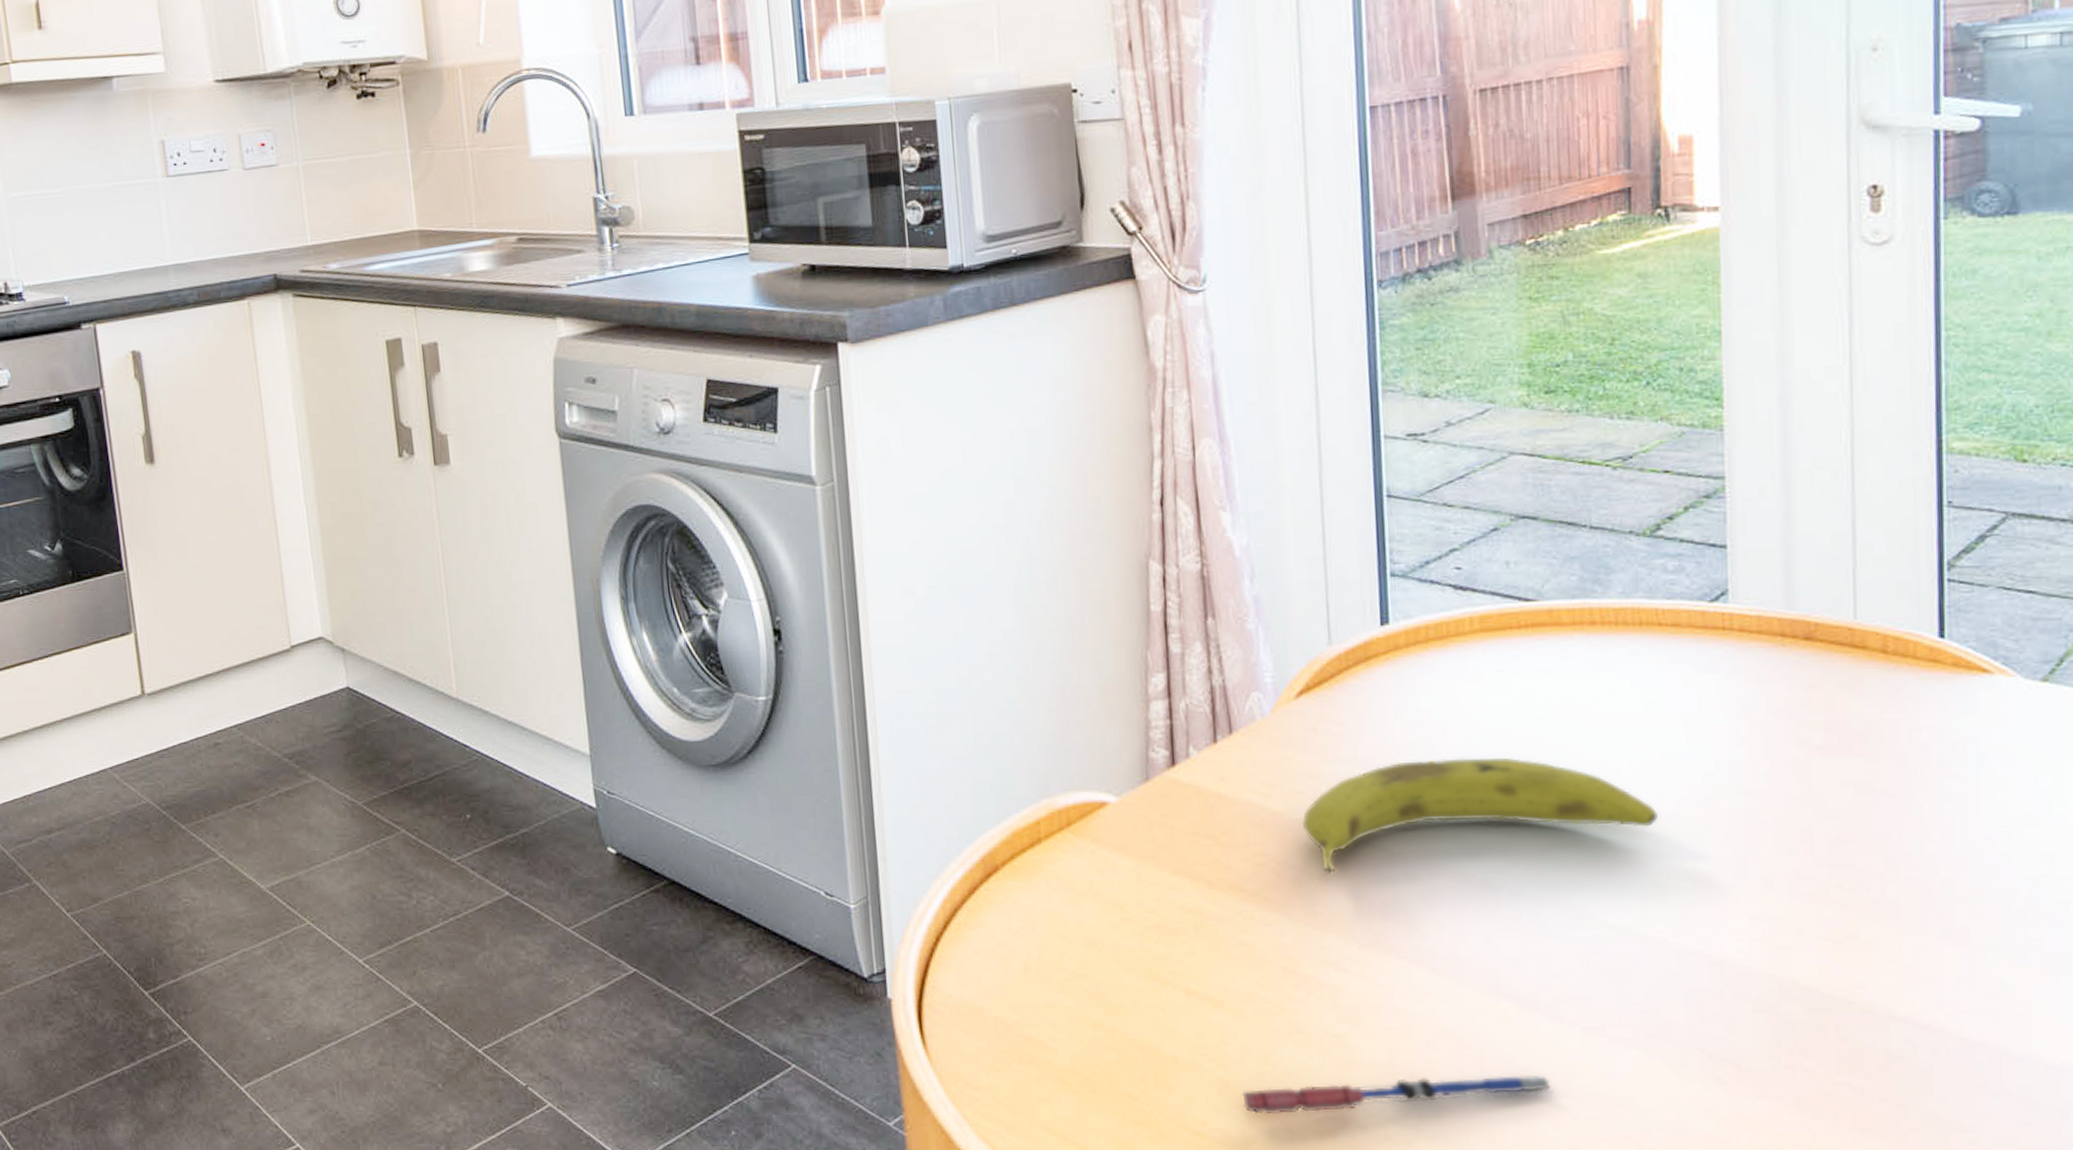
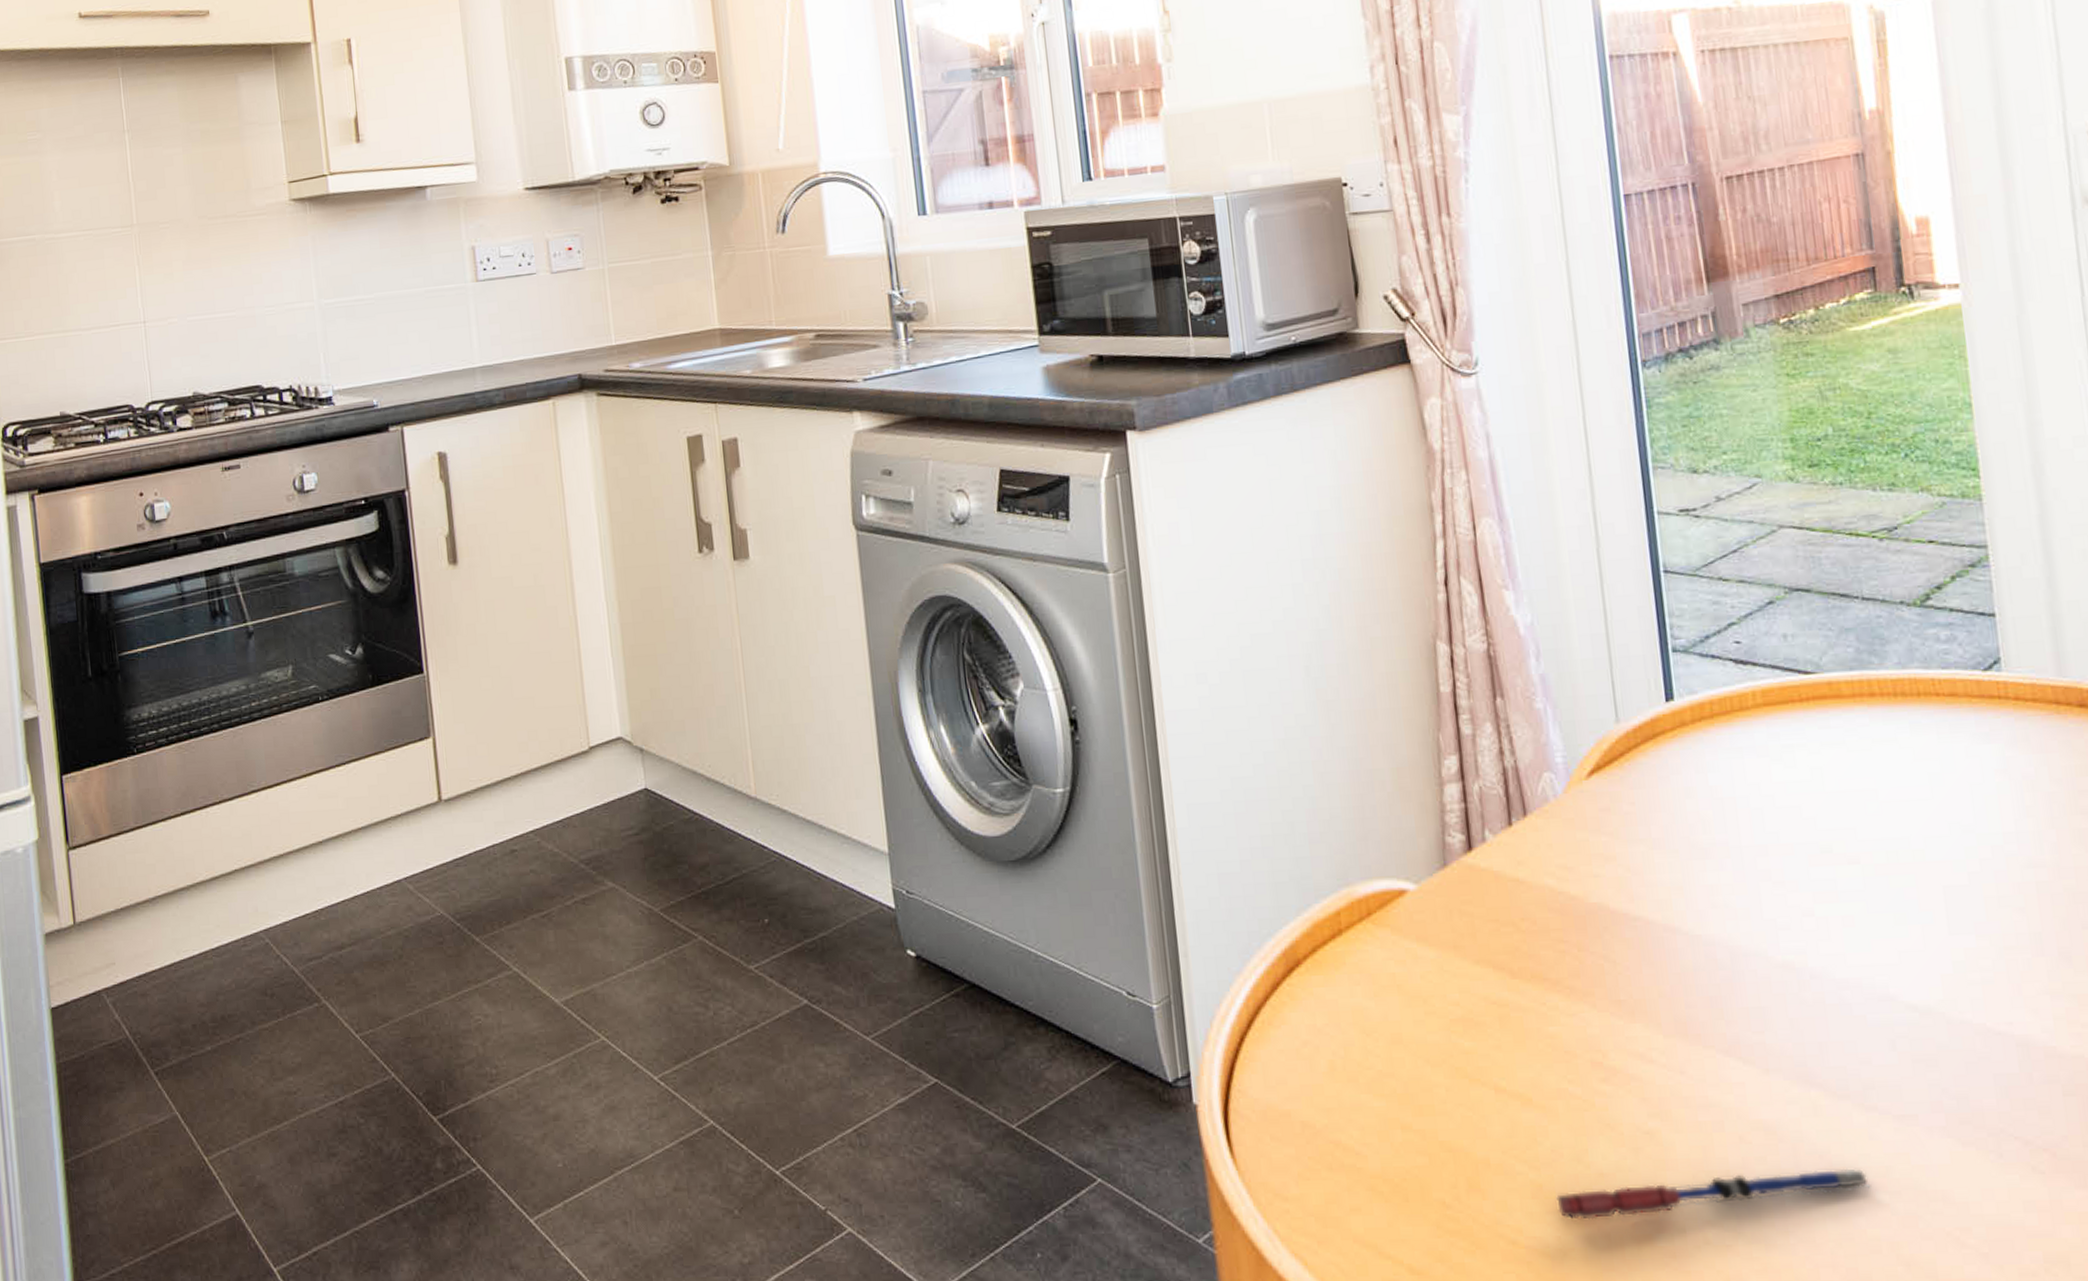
fruit: present [1301,757,1659,875] -> none [1600,833,1953,961]

